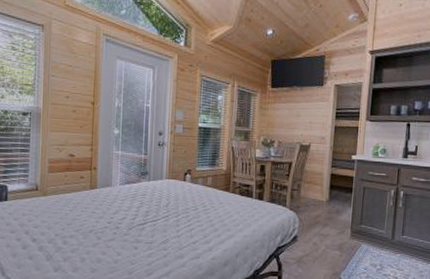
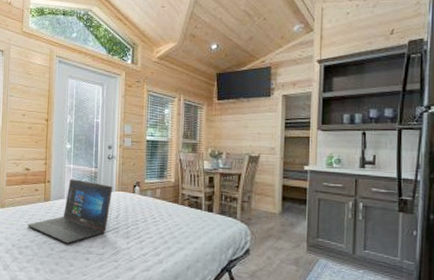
laptop: none [72,166,163,233] -> present [27,179,113,244]

